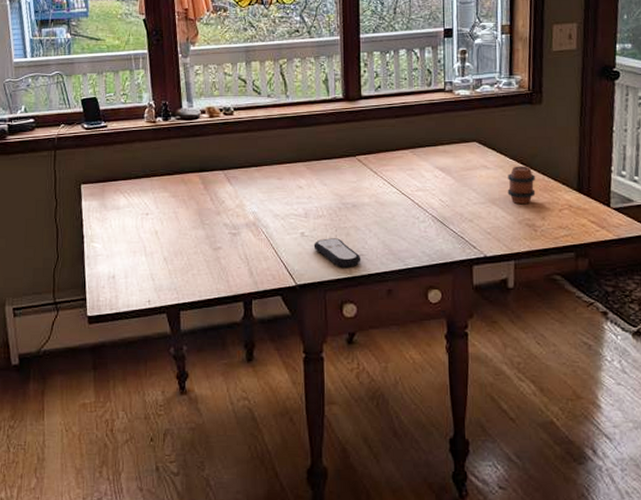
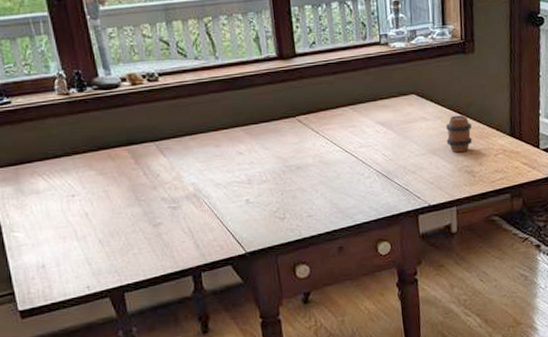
remote control: present [313,238,361,267] -> none [260,201,310,230]

